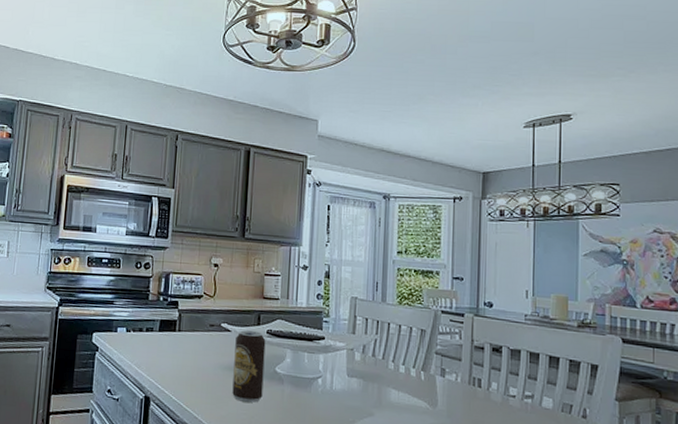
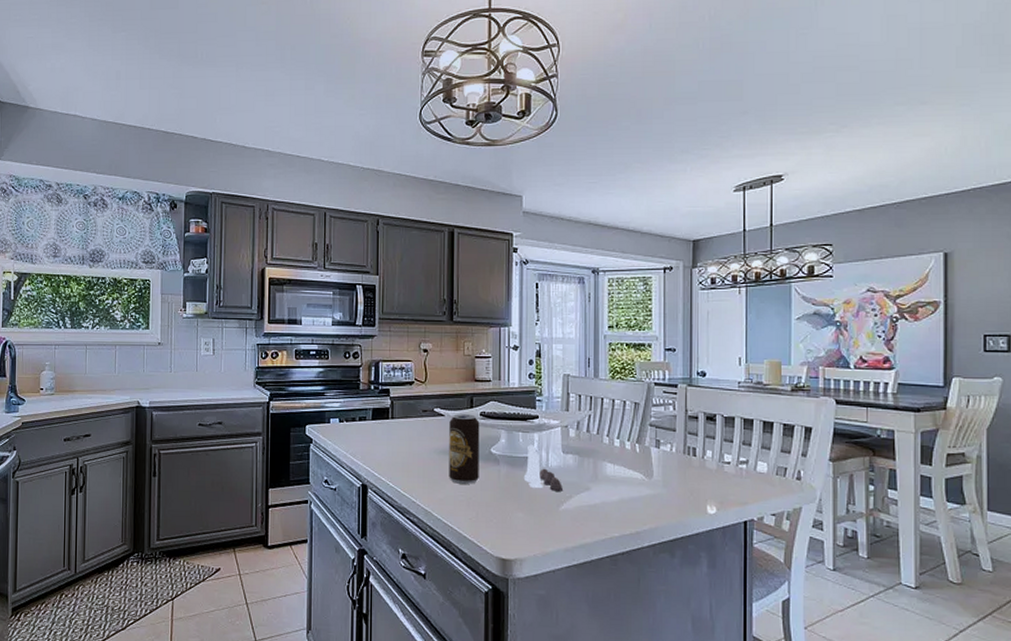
salt and pepper shaker set: none [307,366,346,416] -> present [523,445,562,491]

